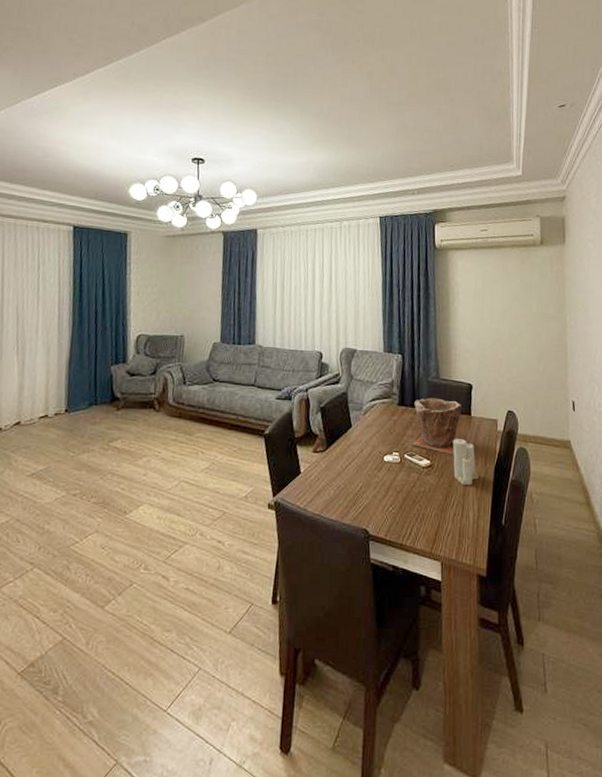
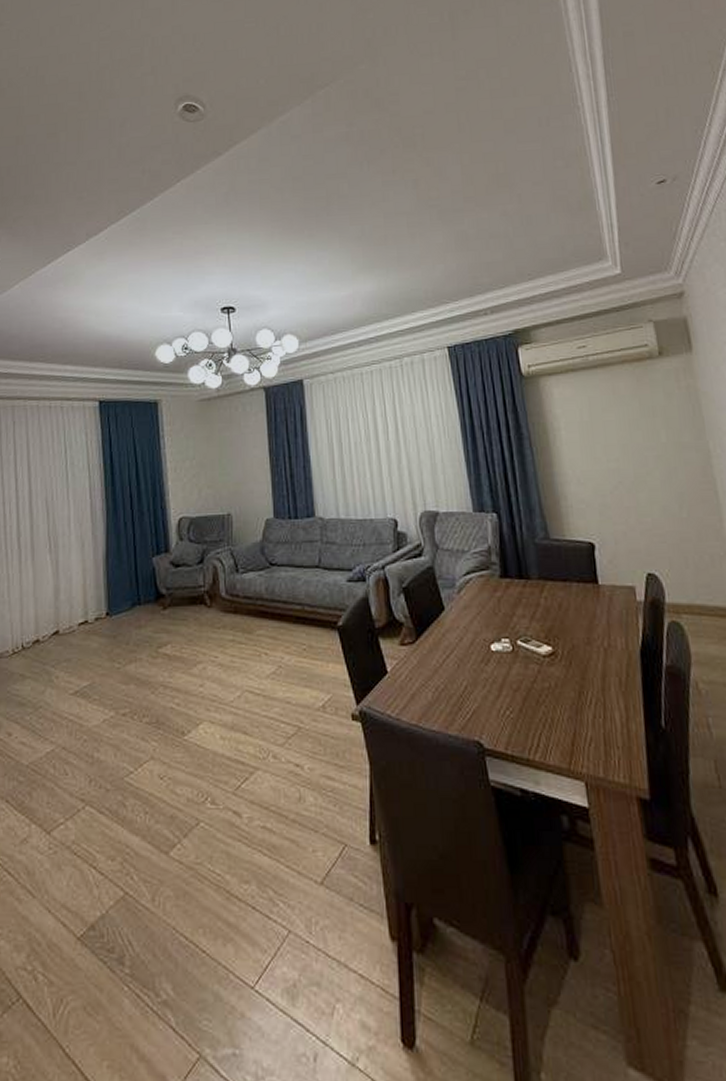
plant pot: present [412,397,463,455] -> none [521,564,586,638]
candle: present [452,437,479,485] -> none [578,612,620,676]

